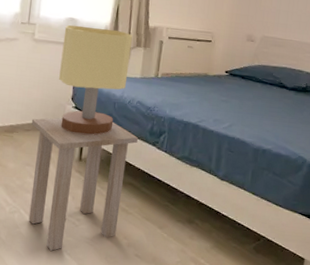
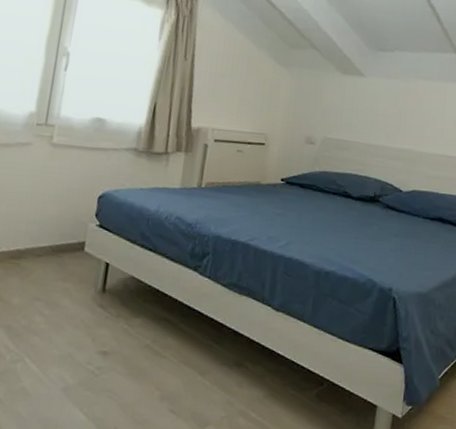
side table: present [28,118,138,251] -> none [35,239,176,410]
table lamp: present [59,25,132,135] -> none [80,126,172,260]

